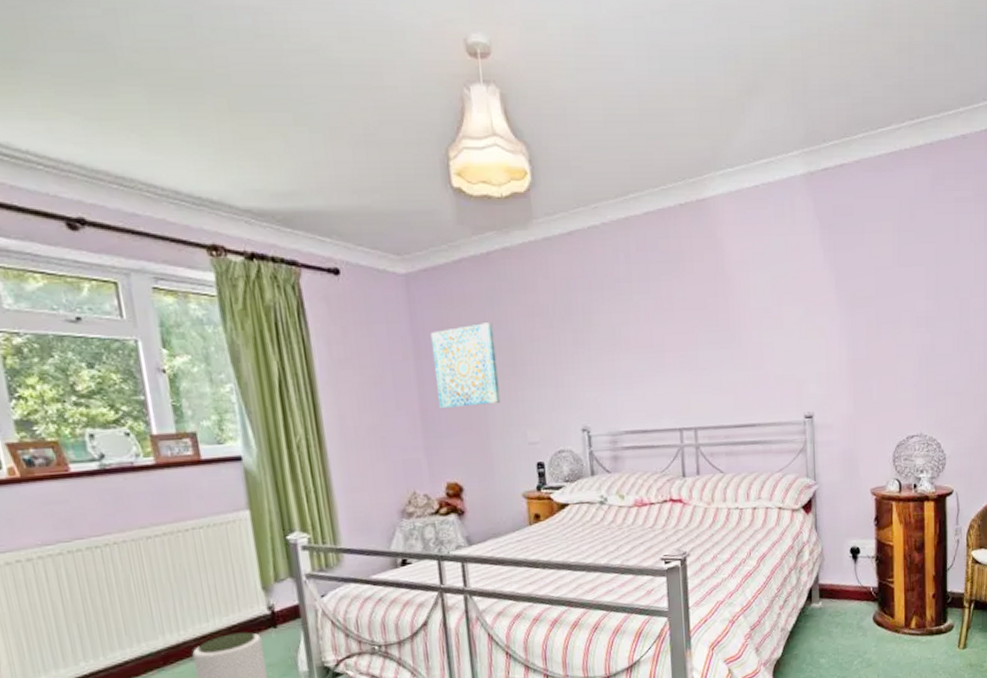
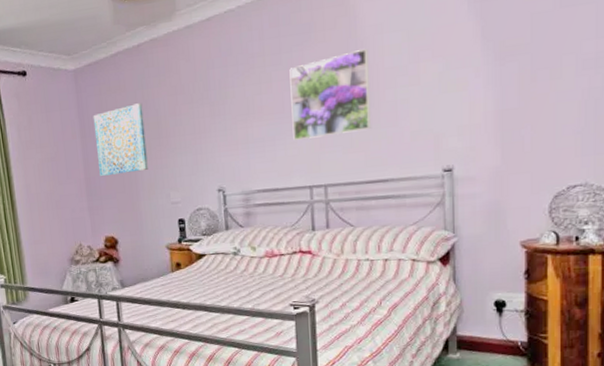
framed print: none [657,286,739,378] -> present [289,49,371,140]

